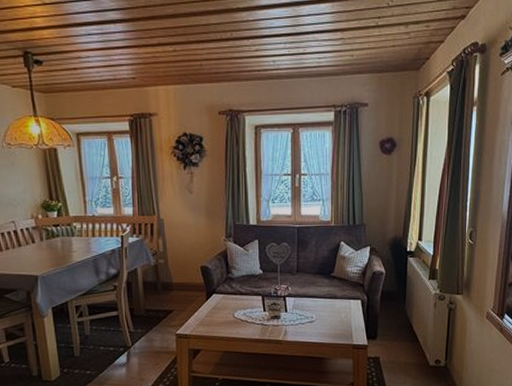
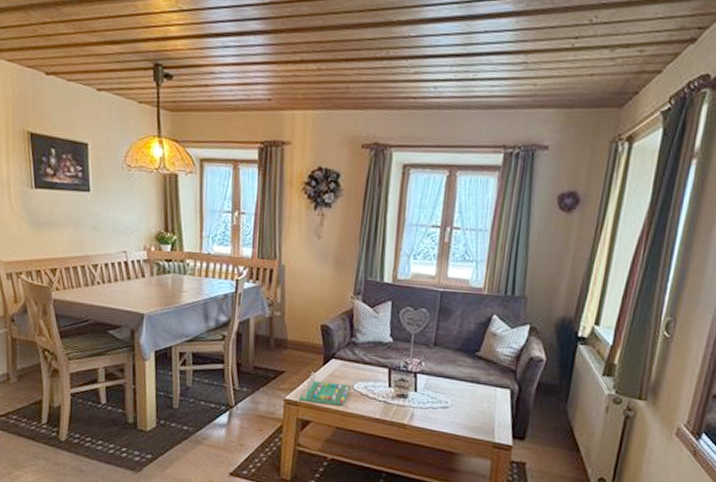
board game: none [189,308,232,333] -> present [299,372,351,405]

